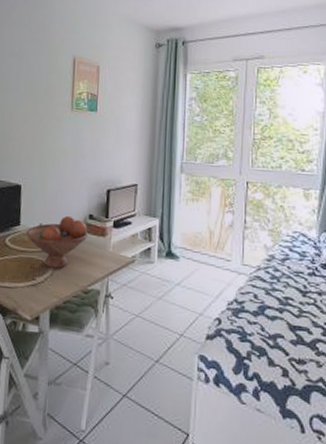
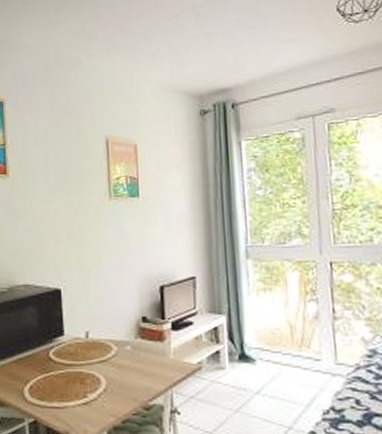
fruit bowl: present [25,215,89,269] -> none [71,320,144,382]

